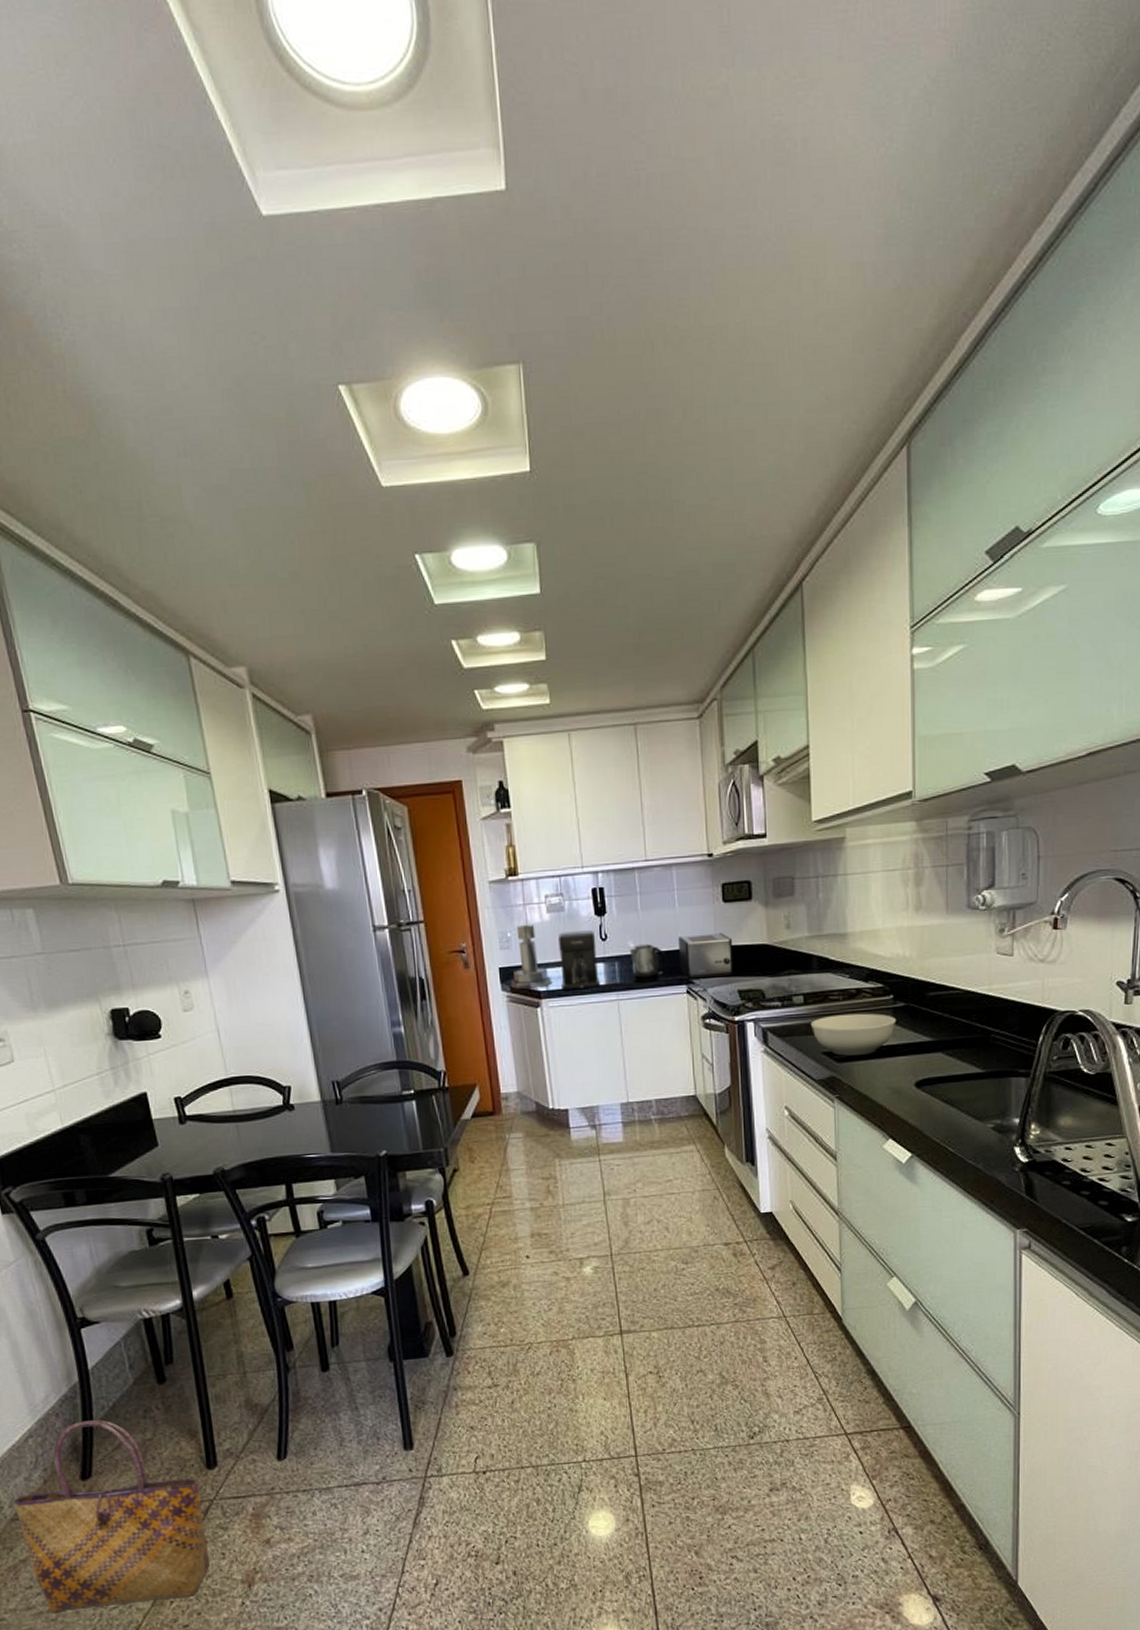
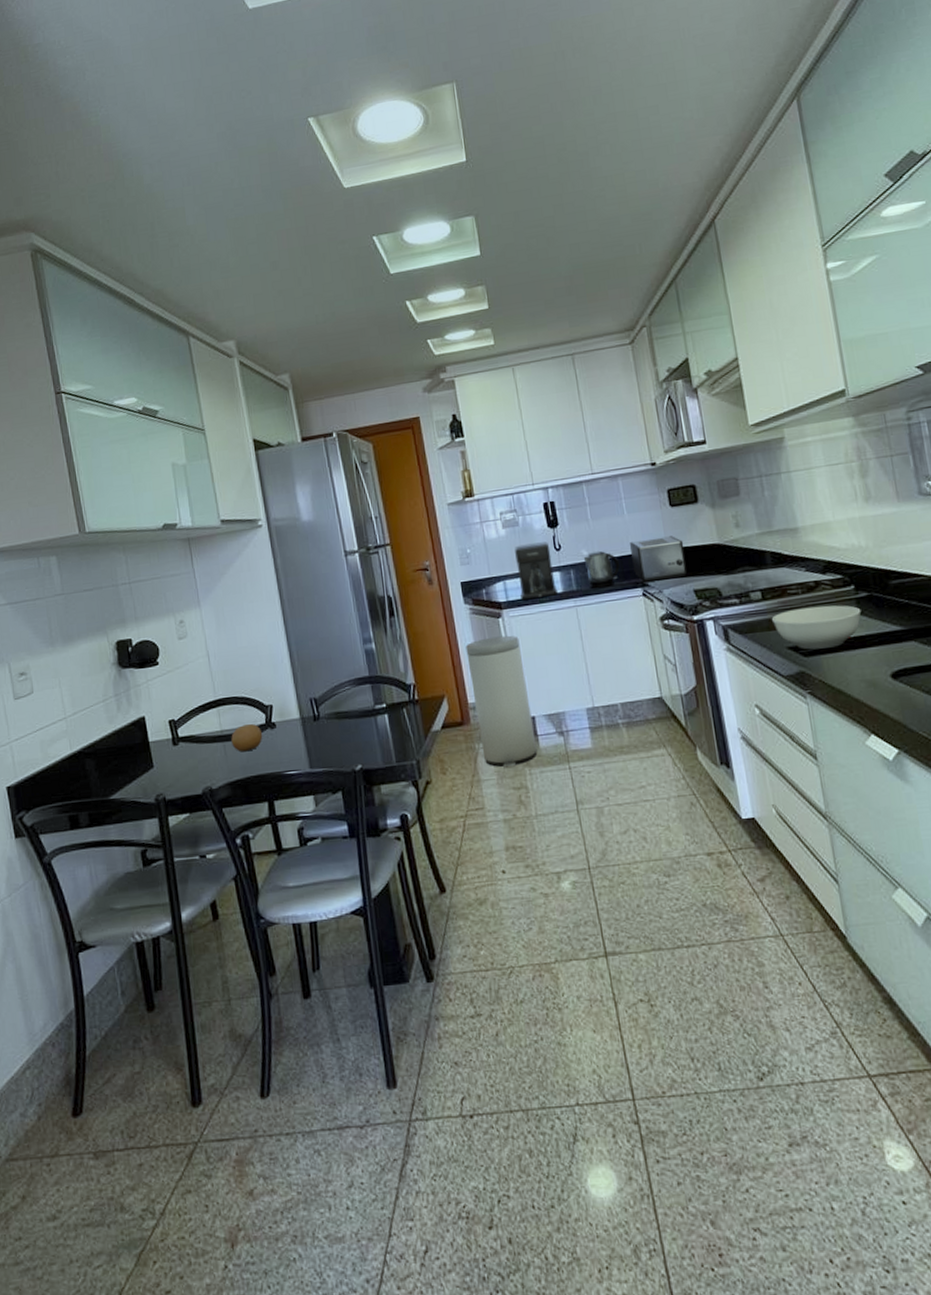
tote bag: present [13,1420,211,1613] -> none [8,1051,194,1270]
fruit: none [245,1104,280,1134] -> present [231,723,263,752]
pedal bin: none [501,1026,568,1158] -> present [465,635,537,768]
paper towel holder: present [510,925,553,989] -> none [472,540,512,602]

